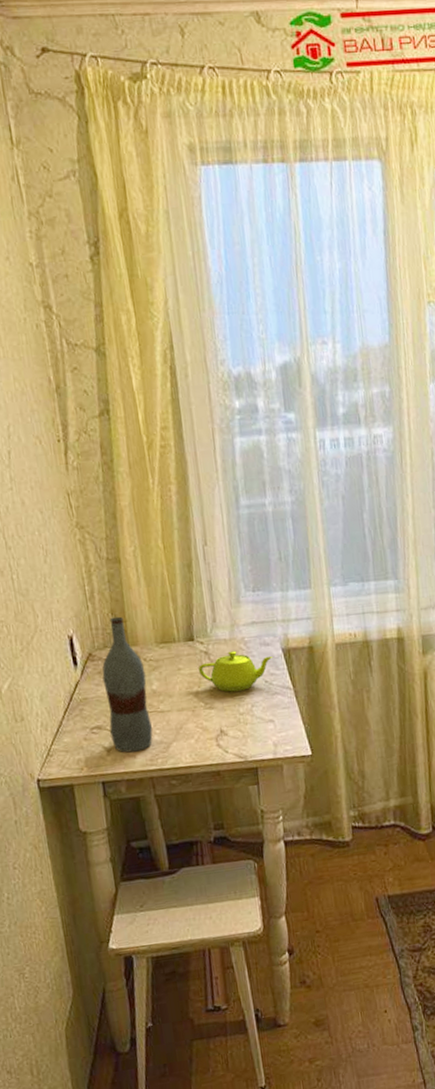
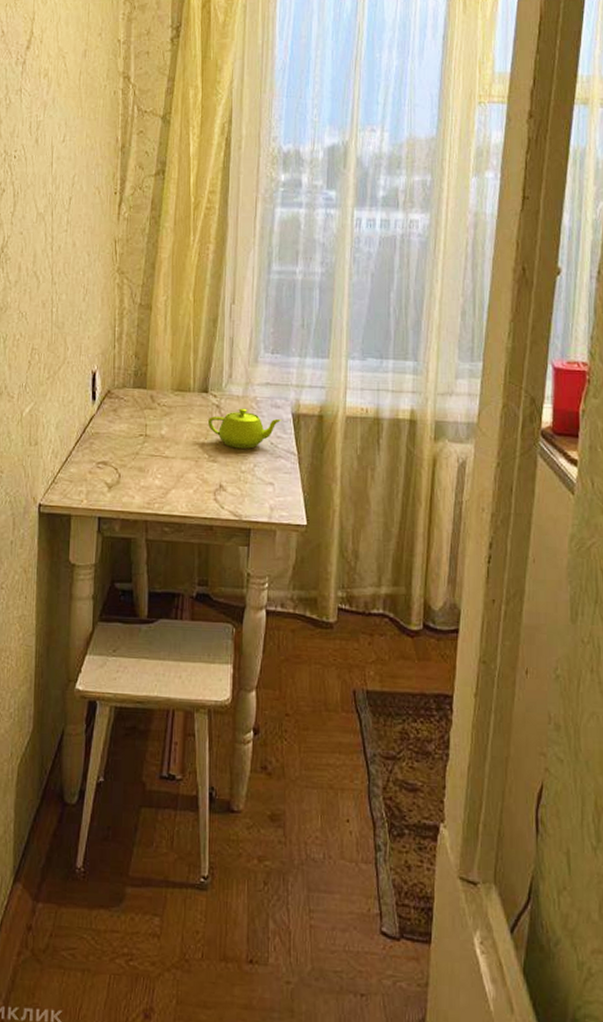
bottle: present [102,616,153,753] -> none [114,359,157,493]

